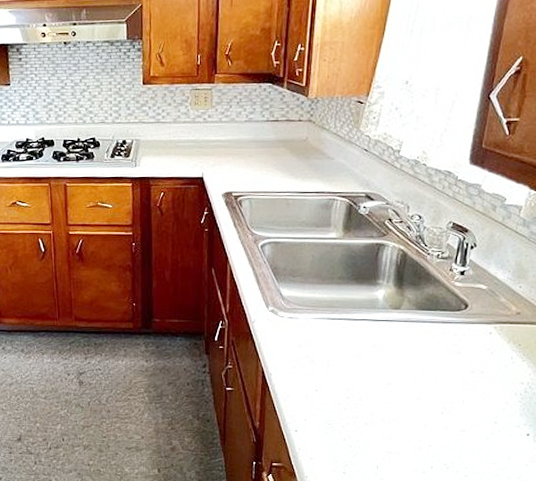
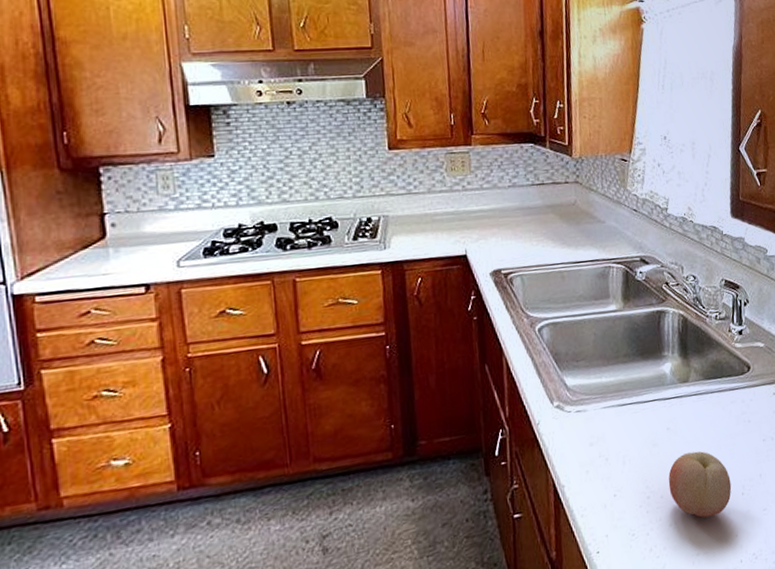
fruit: none [368,369,431,425] -> present [668,451,732,518]

